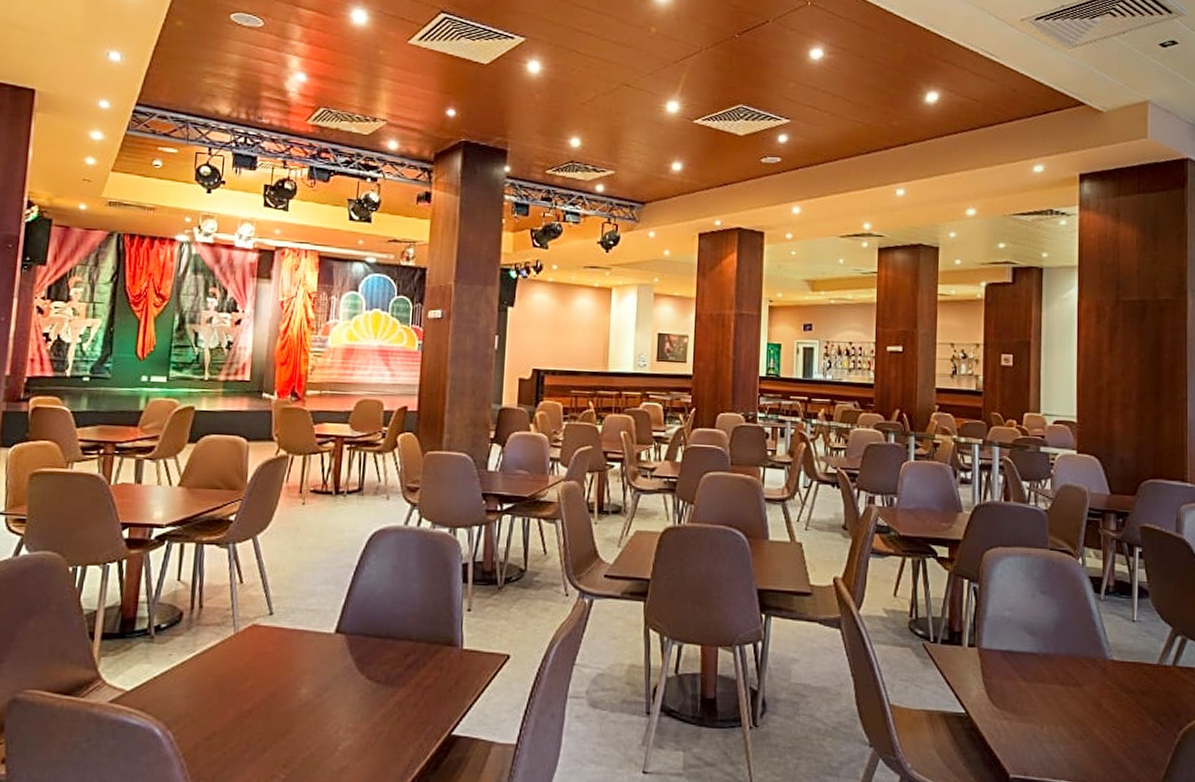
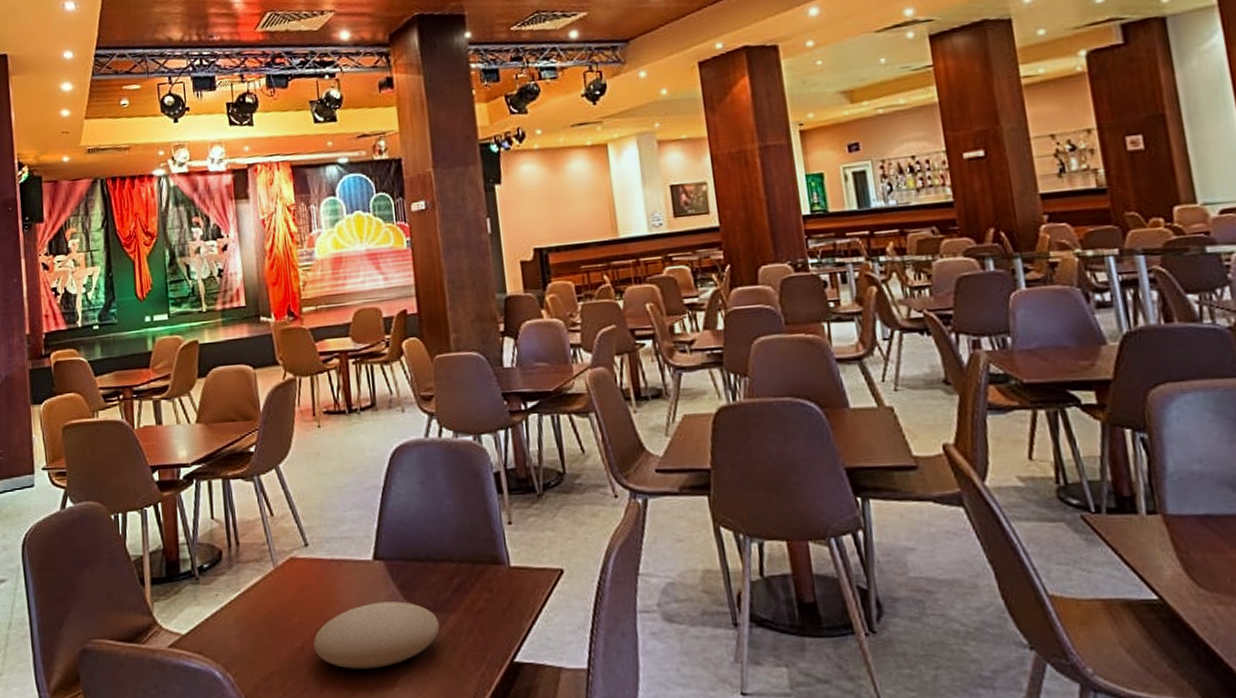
plate: none [262,672,388,734] -> present [314,601,440,669]

